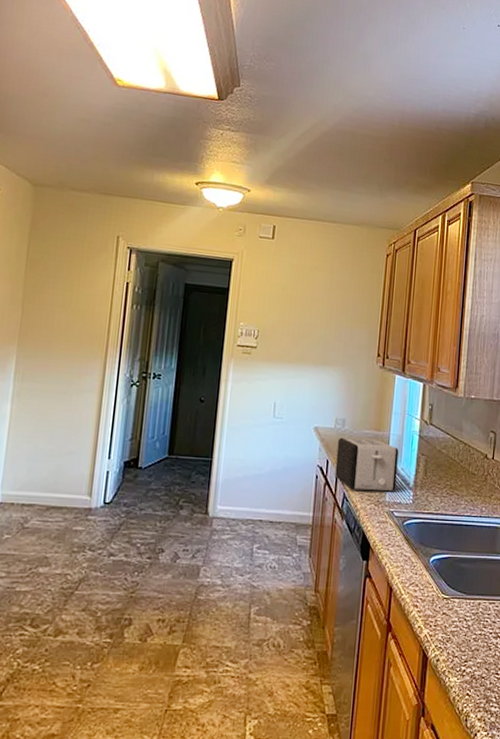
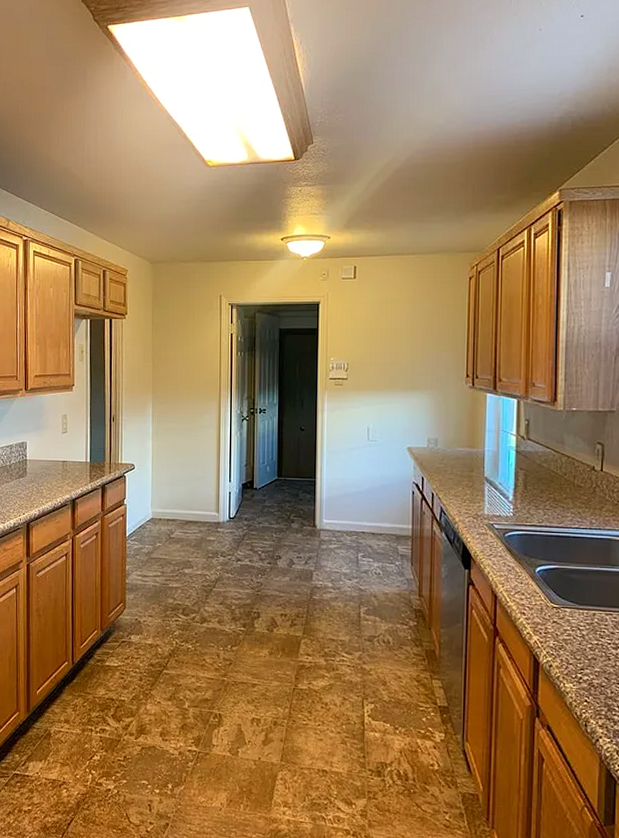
toaster: present [335,437,399,492] -> none [431,455,495,505]

